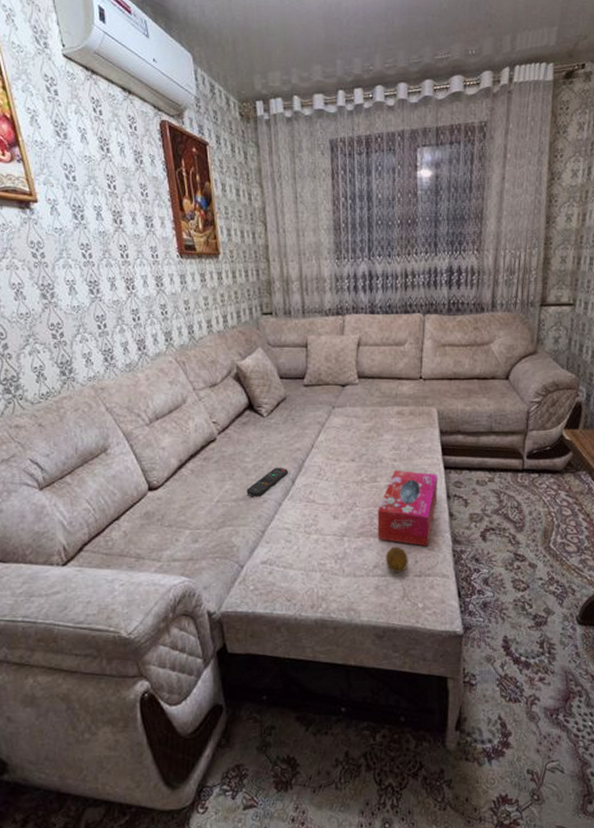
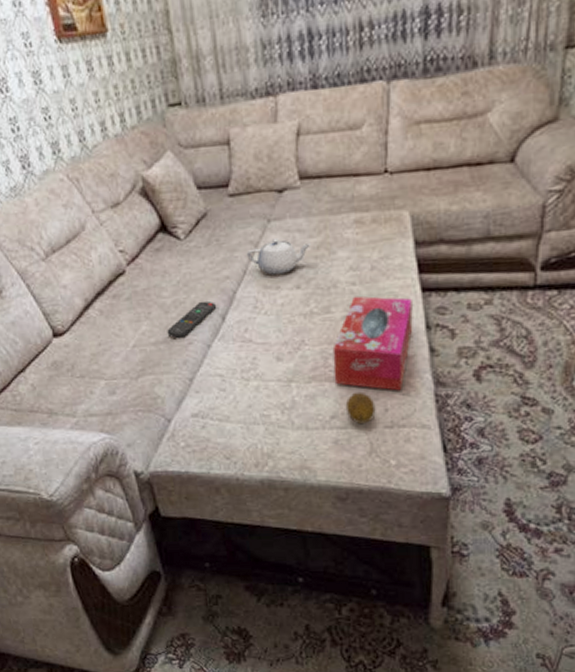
teapot: none [315,421,365,450] -> present [246,238,312,275]

